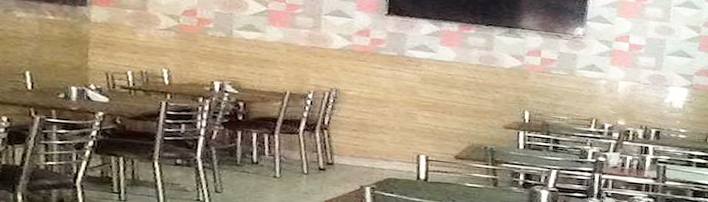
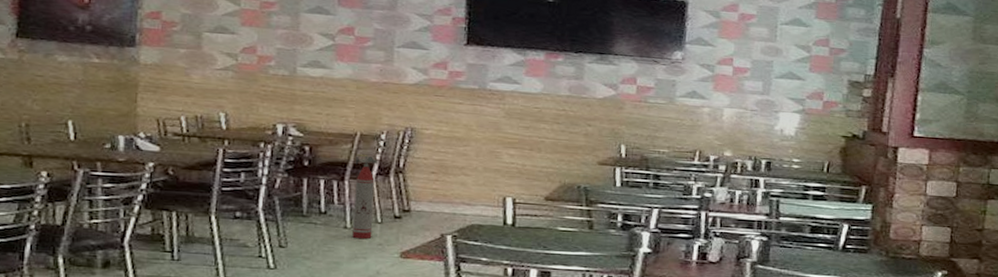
fire extinguisher: none [281,110,305,188] -> present [352,153,377,240]

